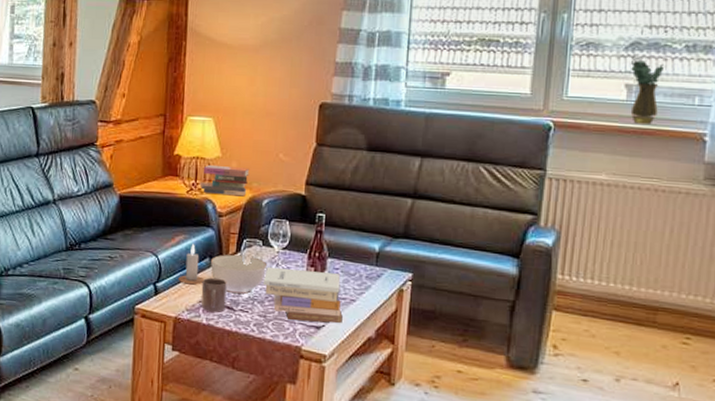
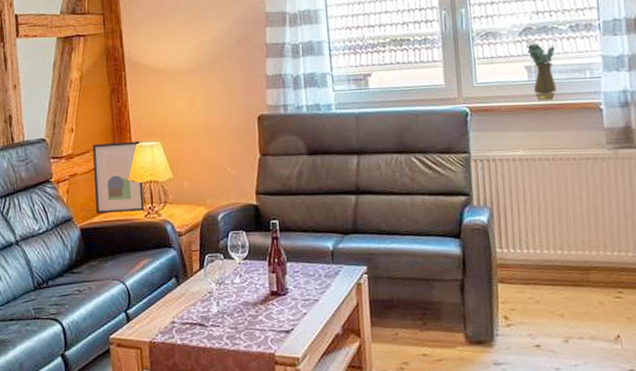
picture frame: none [138,112,193,186] -> present [93,140,144,213]
candle: present [178,244,205,285] -> none [148,266,173,307]
books: present [199,164,250,197] -> none [156,185,202,215]
mug: present [200,277,227,313] -> none [171,296,197,332]
bowl: present [210,254,267,294] -> none [176,270,231,310]
books: present [262,266,343,324] -> none [229,276,309,329]

